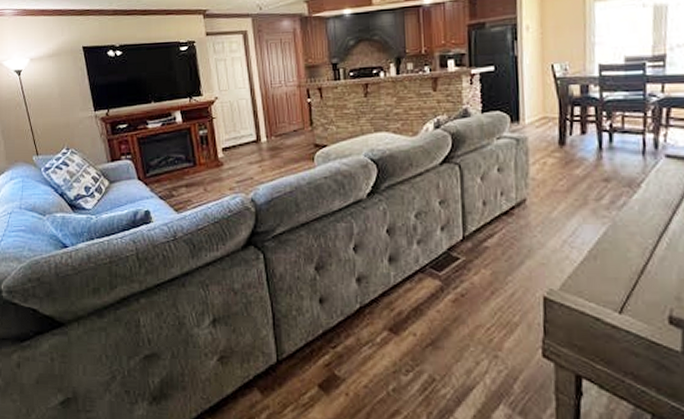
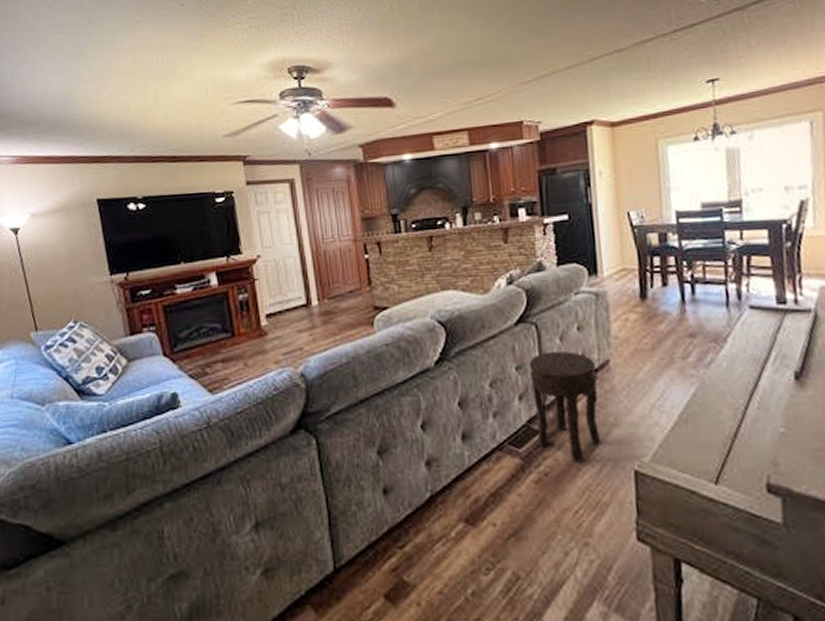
side table: none [451,190,514,287] -> present [529,351,600,463]

